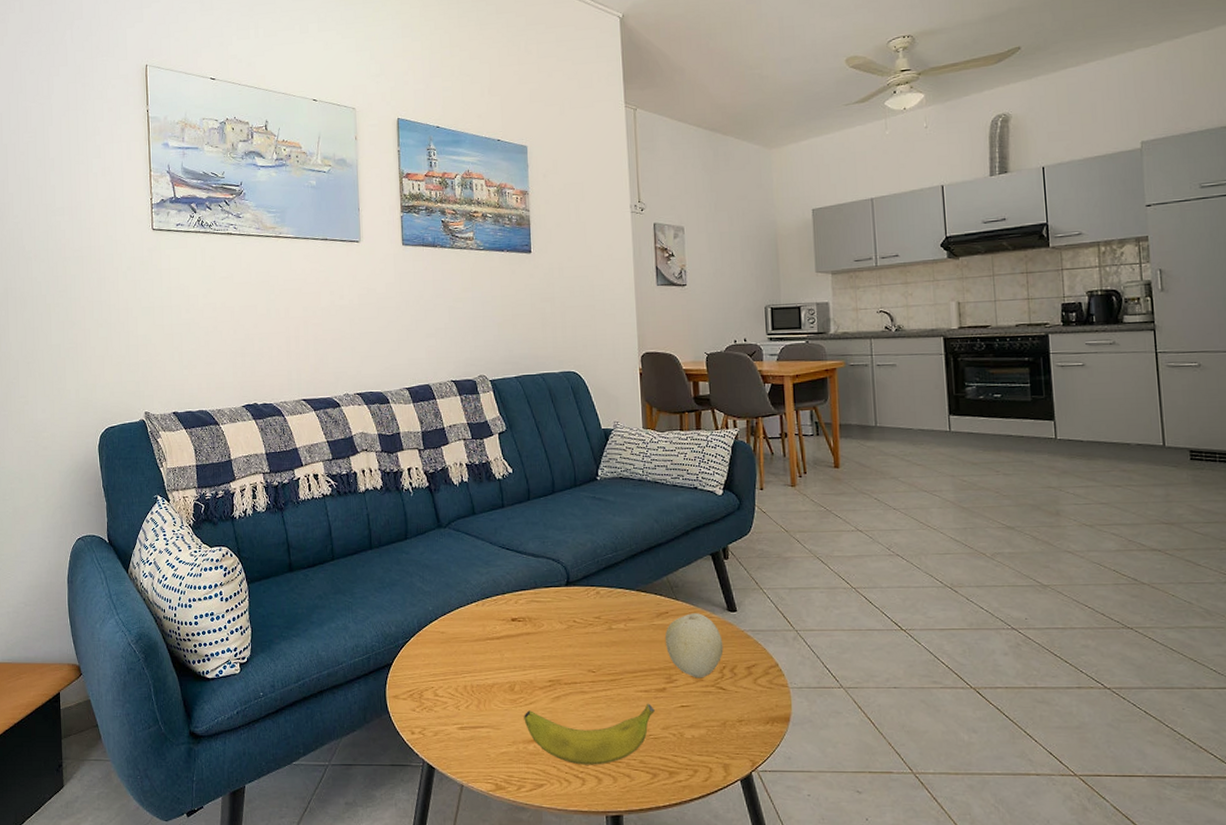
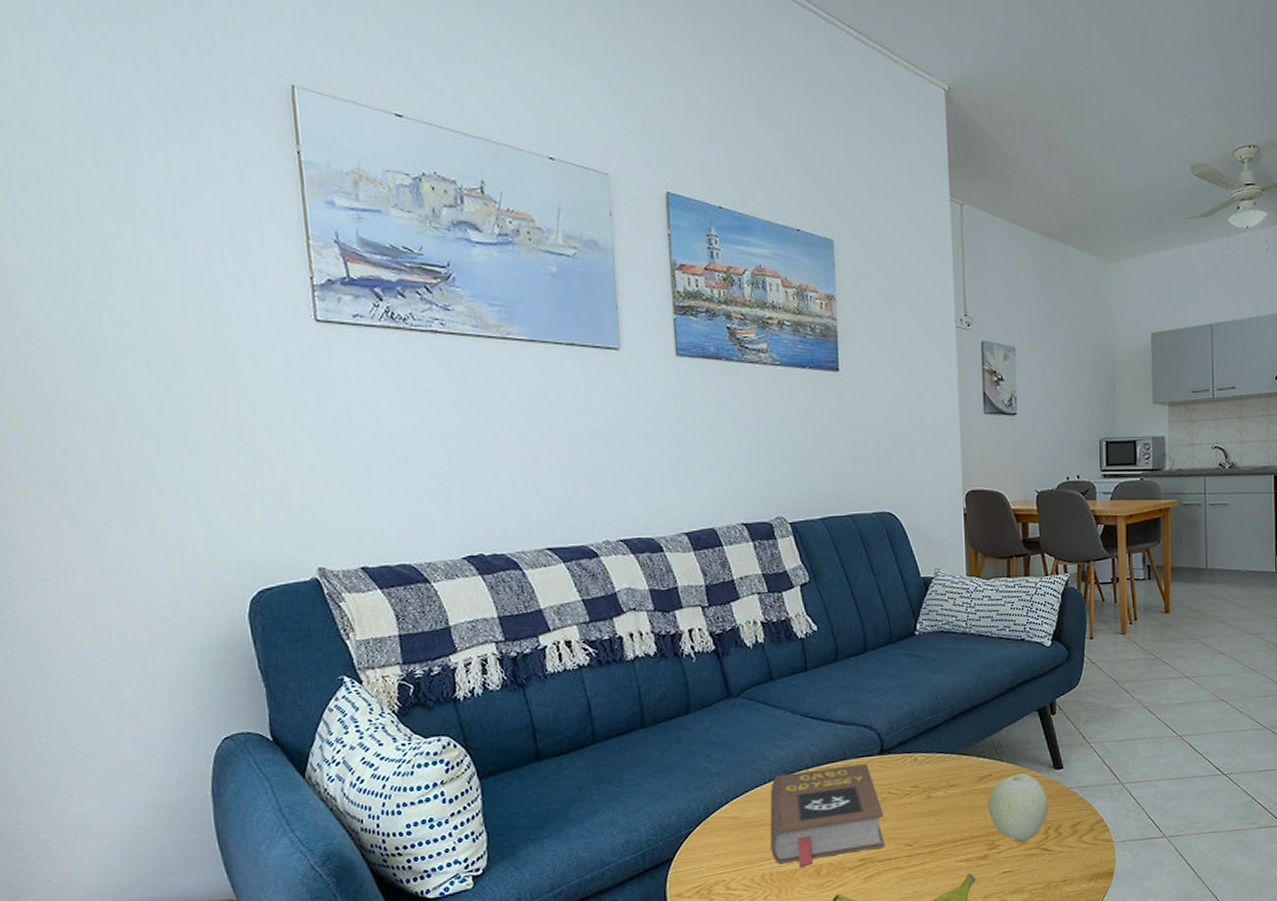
book: none [471,592,571,683] -> present [770,763,885,868]

